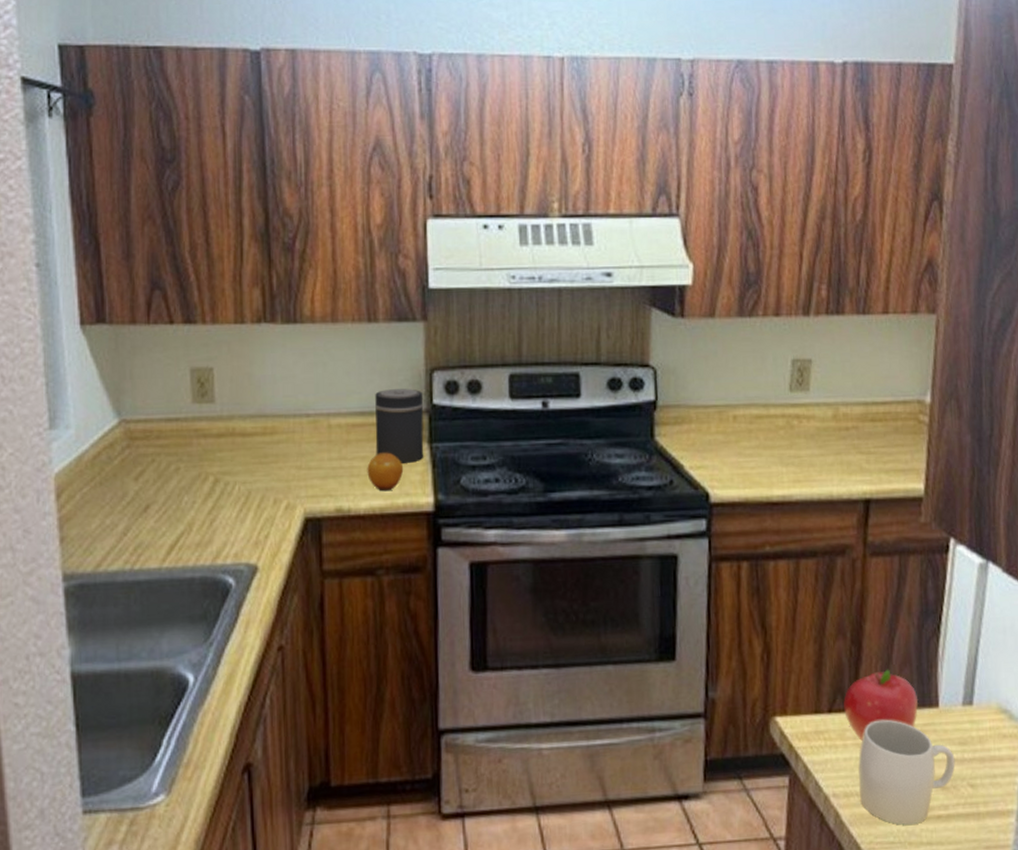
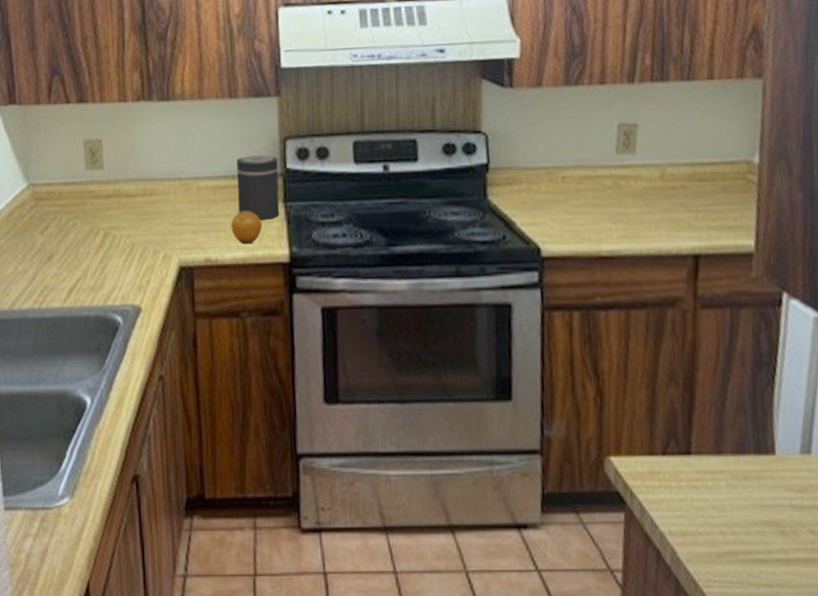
fruit: present [844,669,919,741] -> none [677,416,754,483]
mug: present [858,719,955,825] -> none [693,464,795,566]

